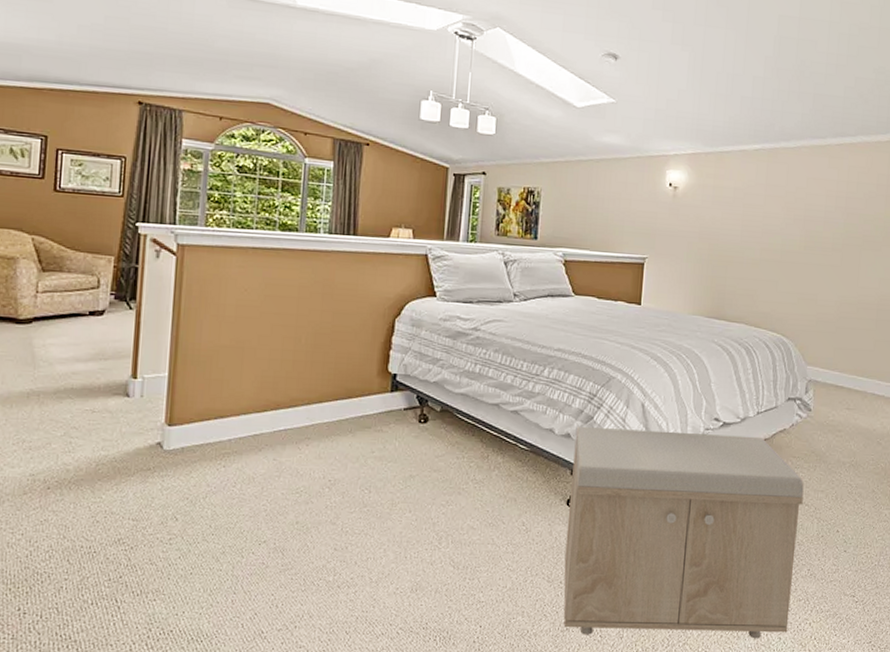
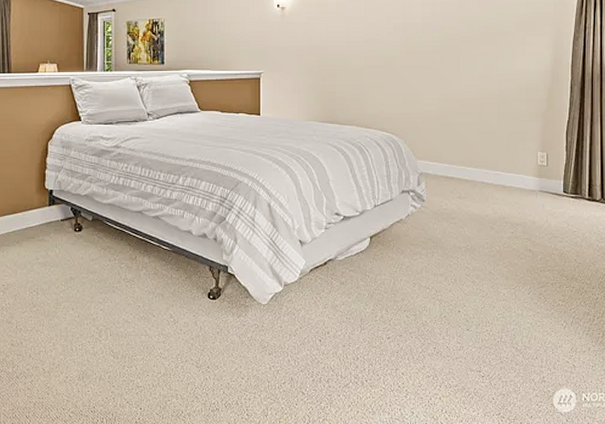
storage bench: present [563,426,804,639] -> none [210,226,424,414]

